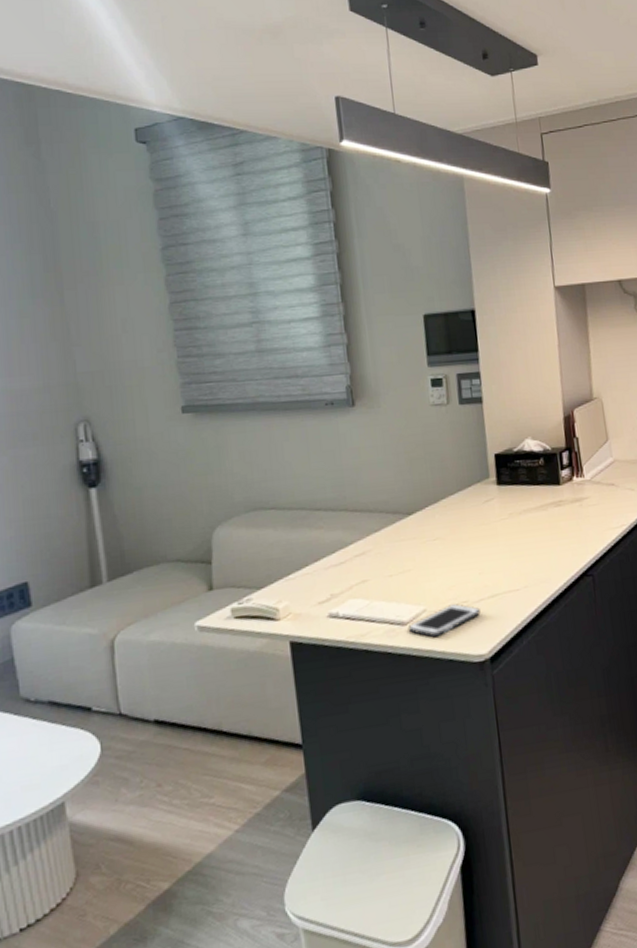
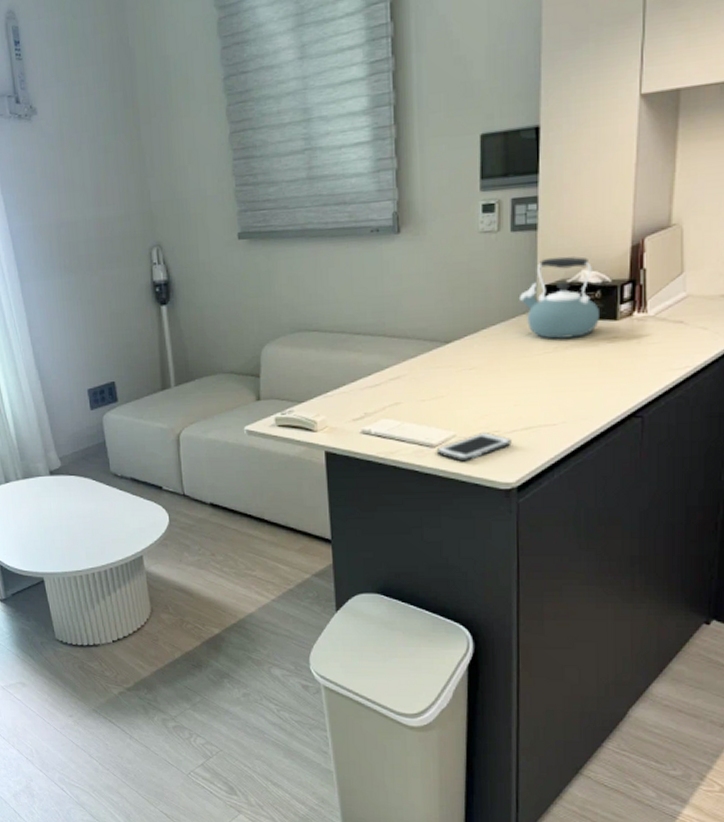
kettle: none [472,427,546,506] -> present [518,256,599,340]

